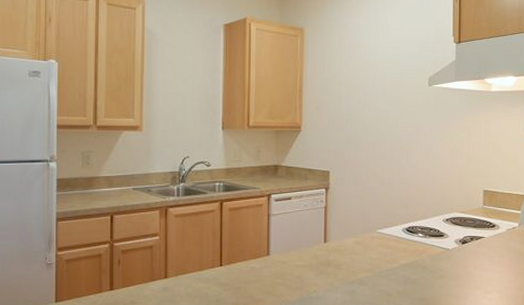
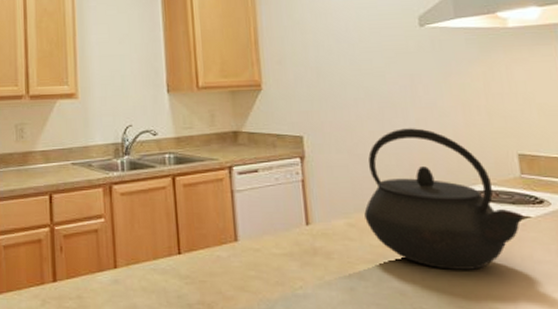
kettle: none [369,168,481,276] -> present [364,128,524,270]

